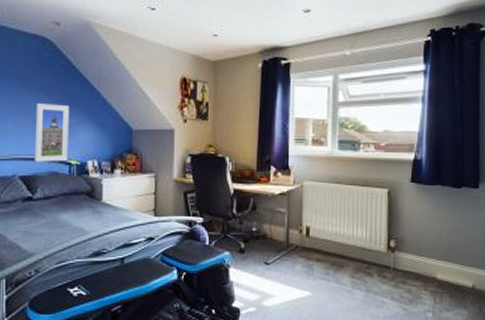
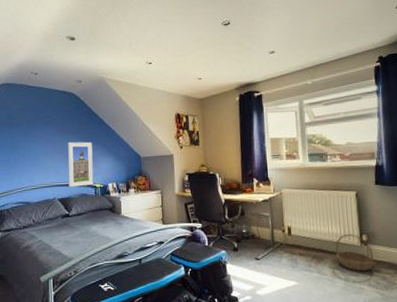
basket: none [358,238,401,282] -> present [335,234,374,271]

